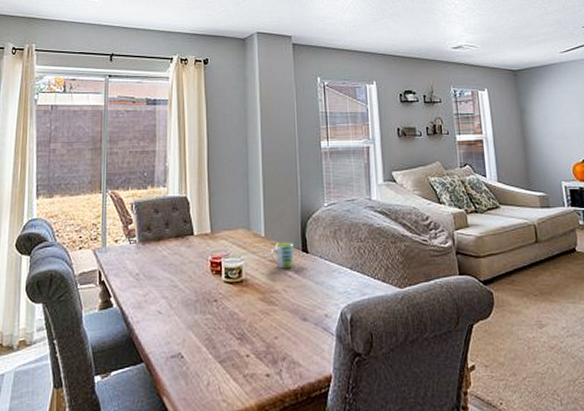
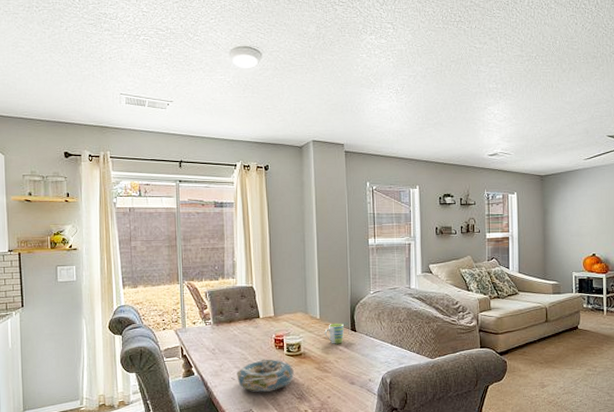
decorative bowl: none [164,287,233,331] -> present [237,359,294,393]

